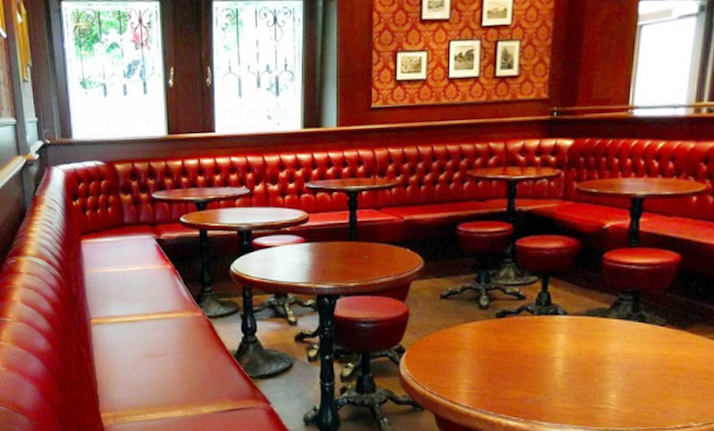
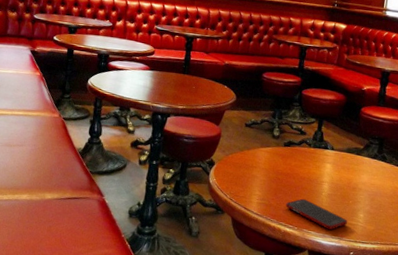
cell phone: none [505,382,594,418] -> present [285,198,348,230]

